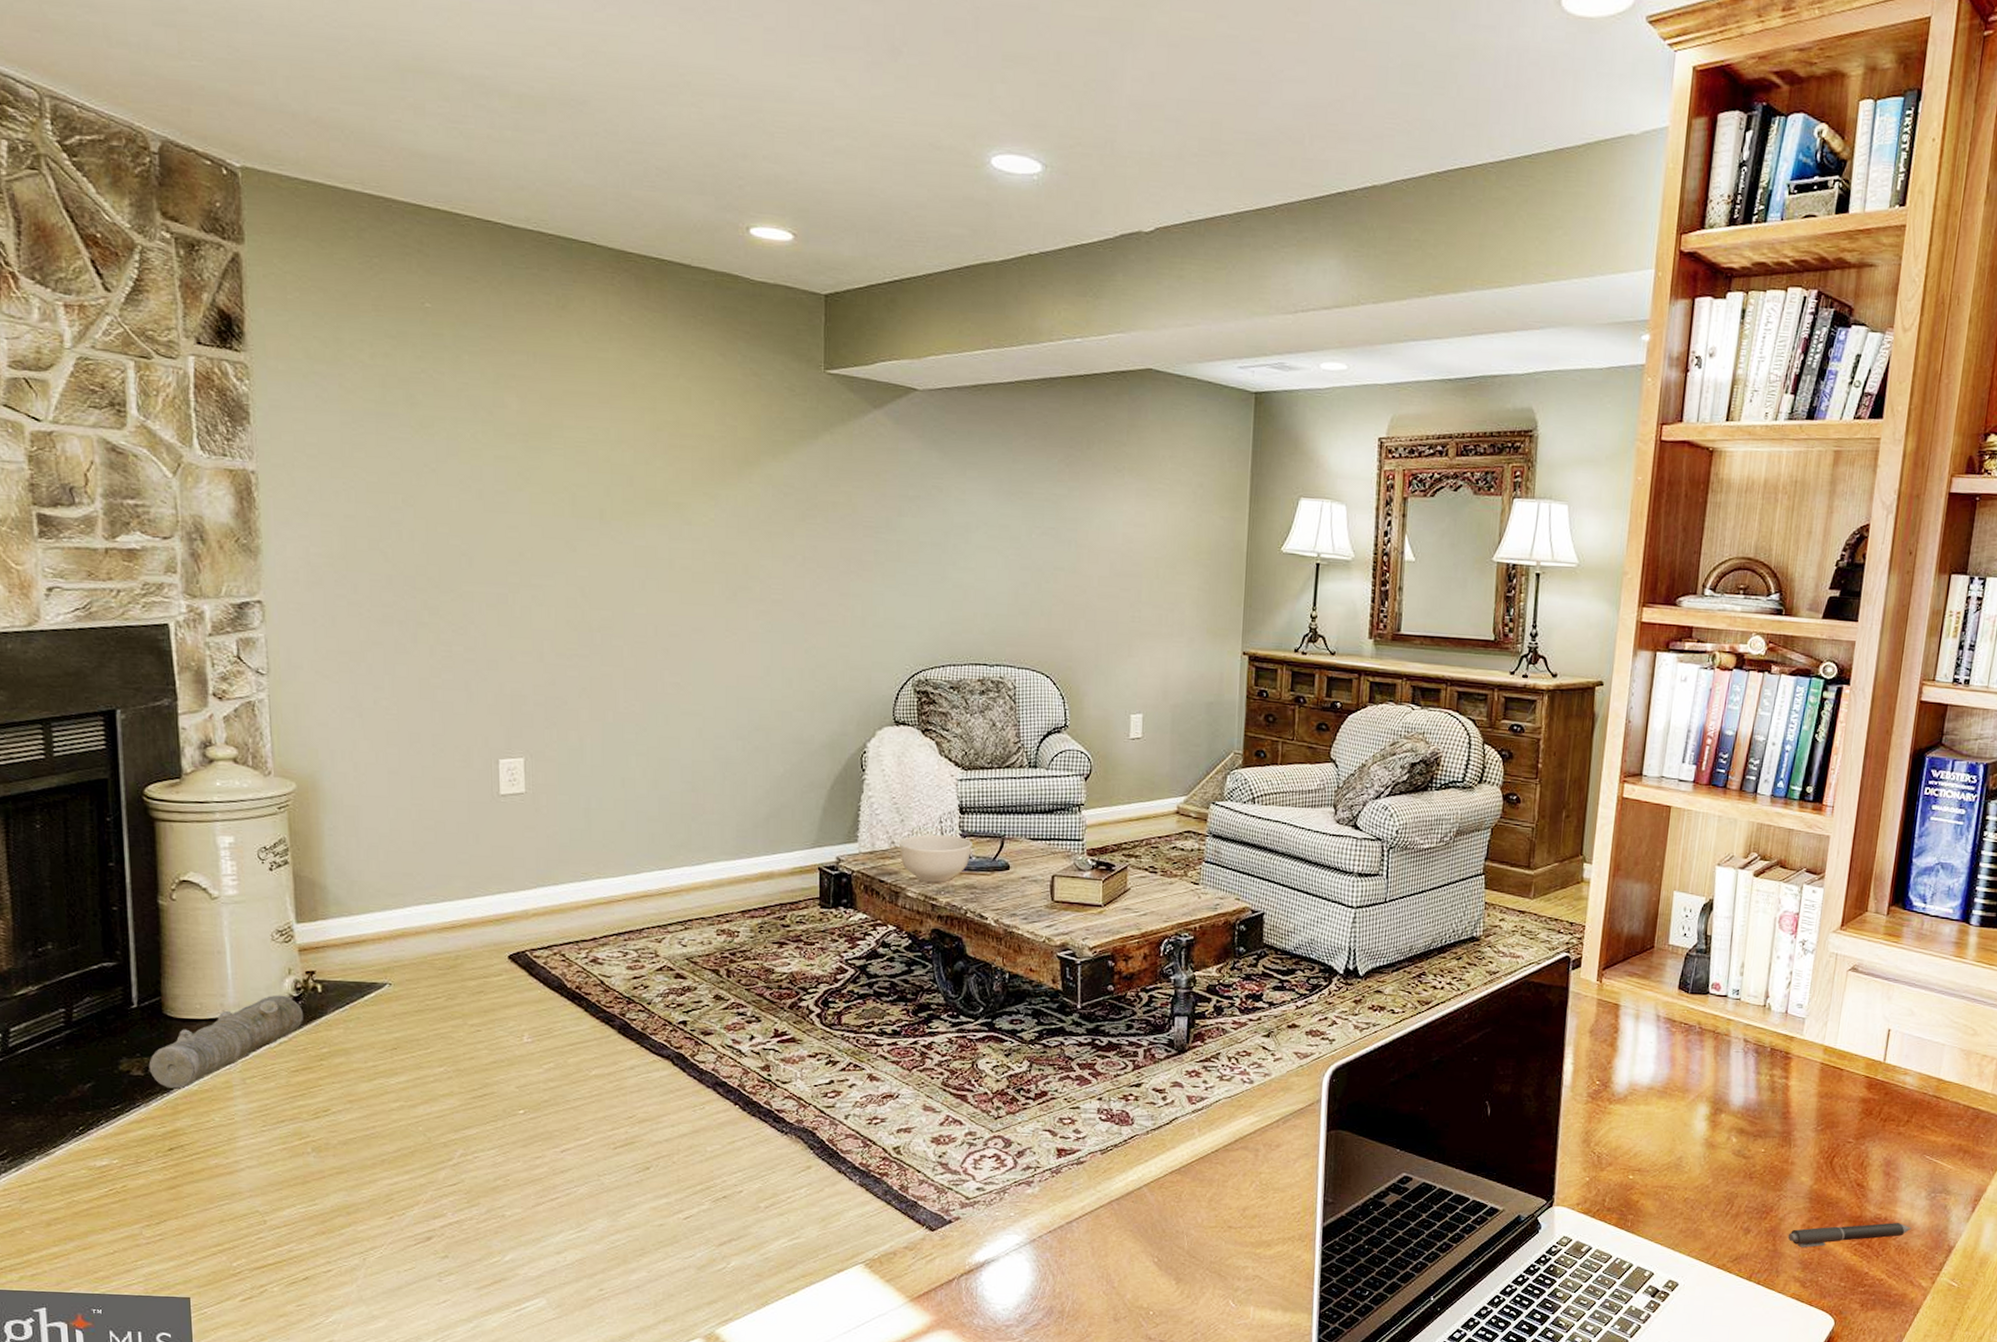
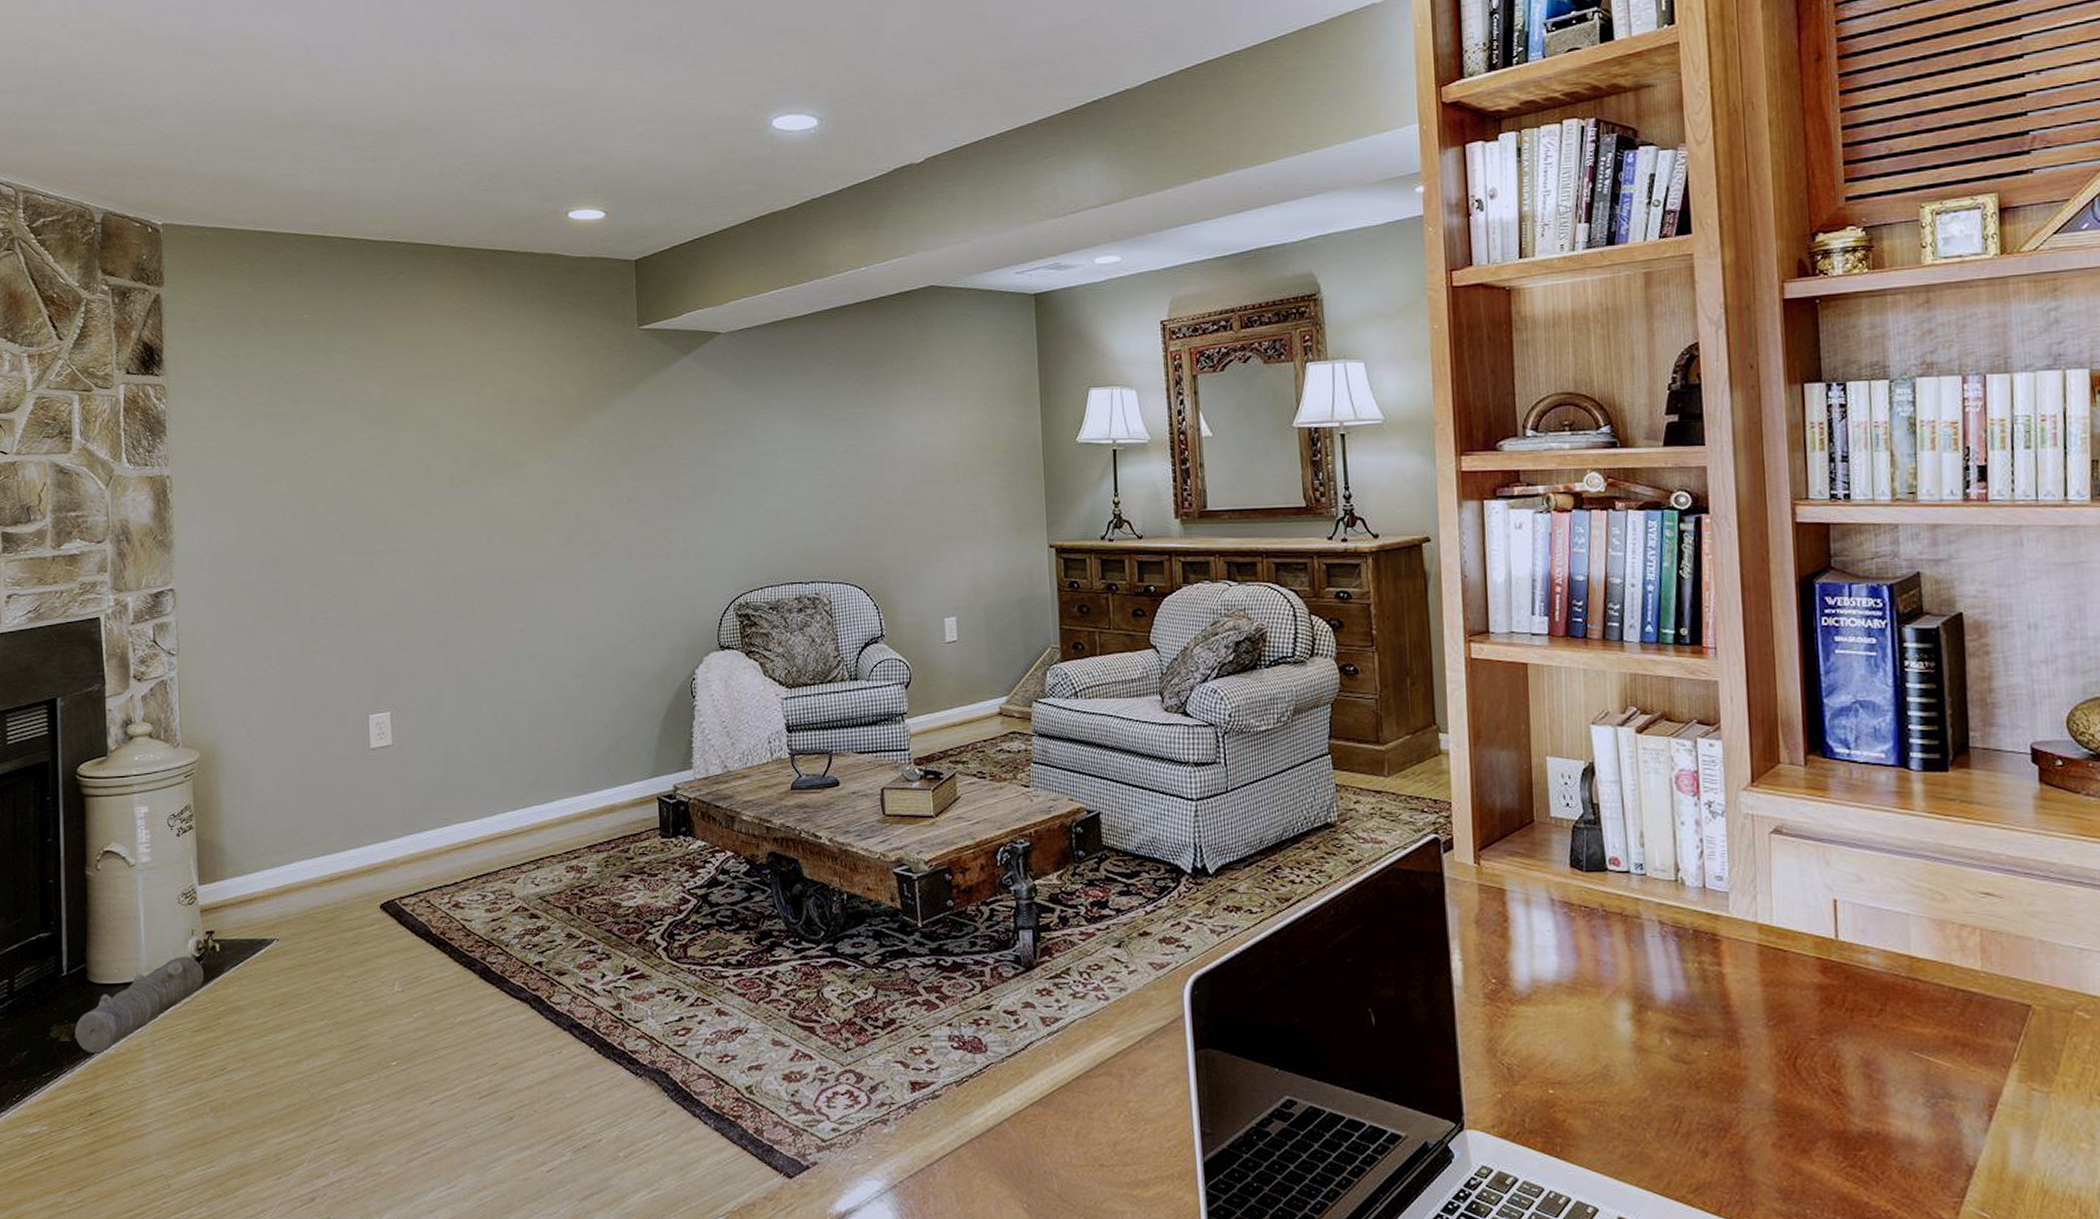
bowl: present [898,834,972,882] -> none [731,755,802,804]
pen: present [1787,1223,1912,1248] -> none [1757,1138,1914,1172]

